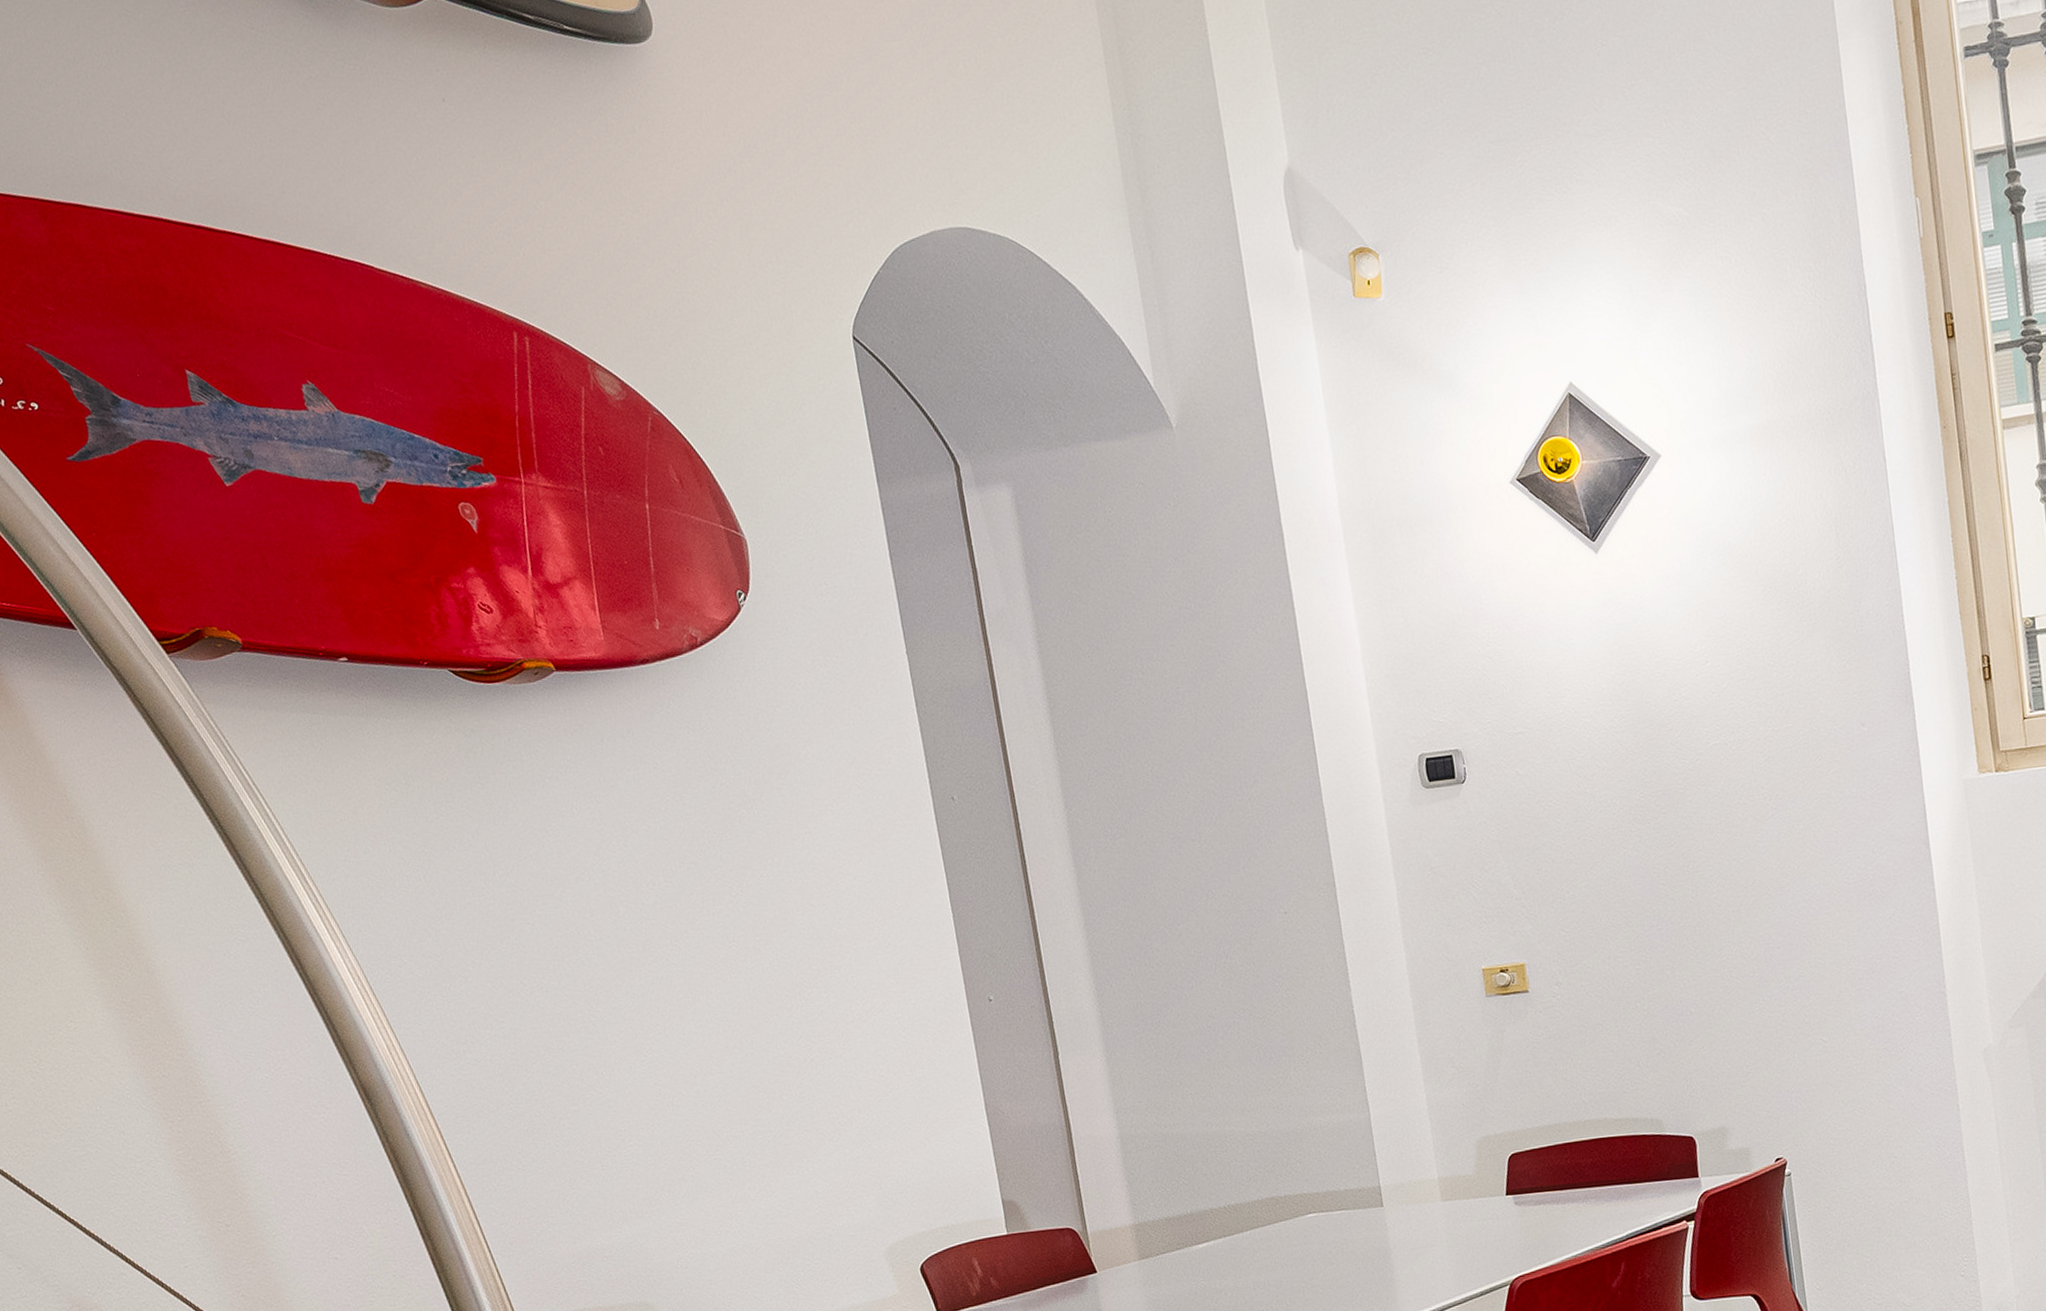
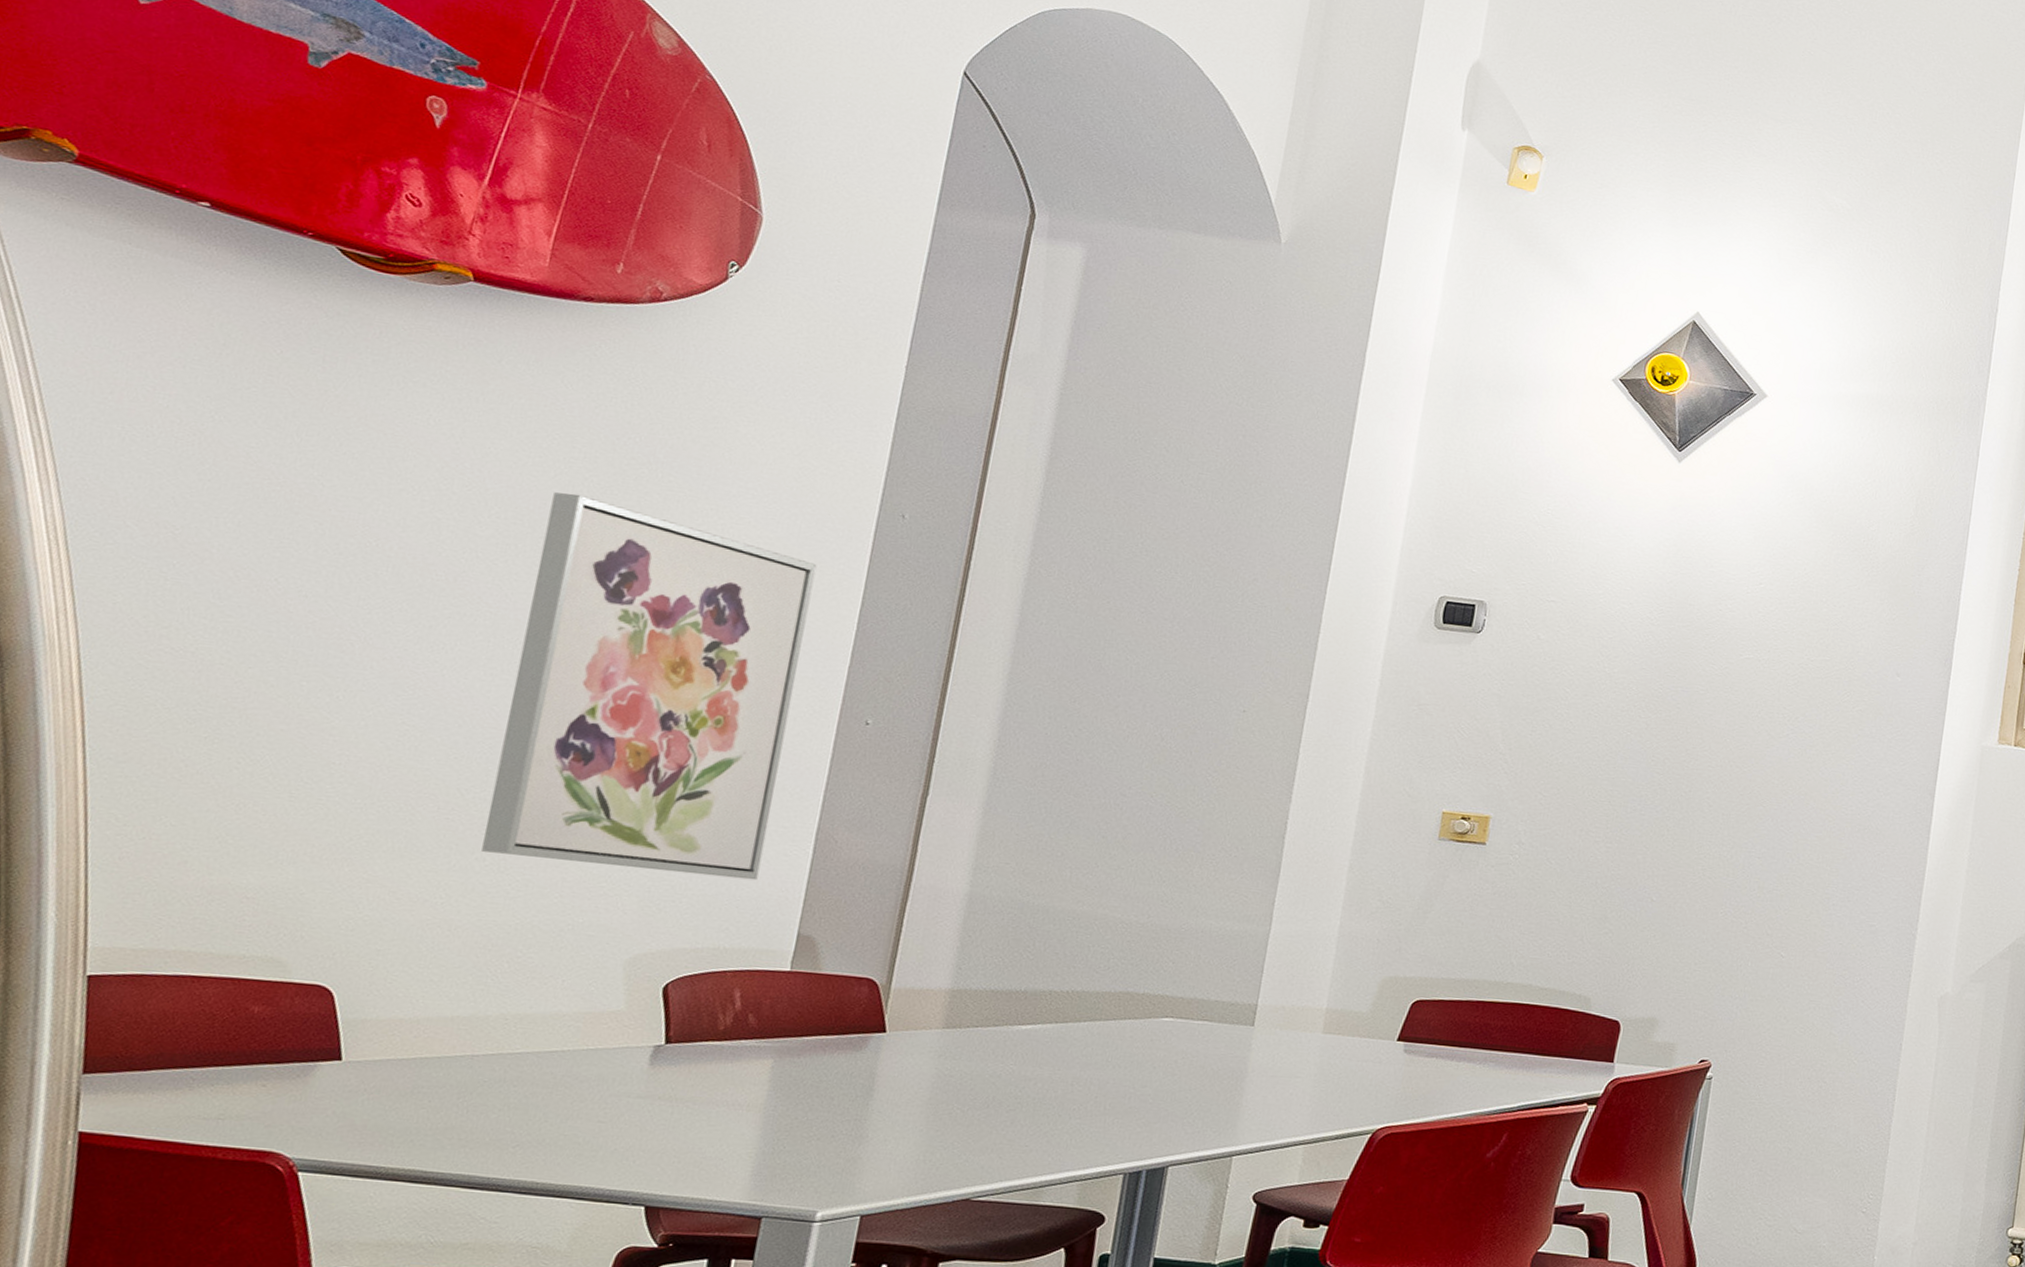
wall art: none [685,846,956,1181] -> present [481,492,817,881]

